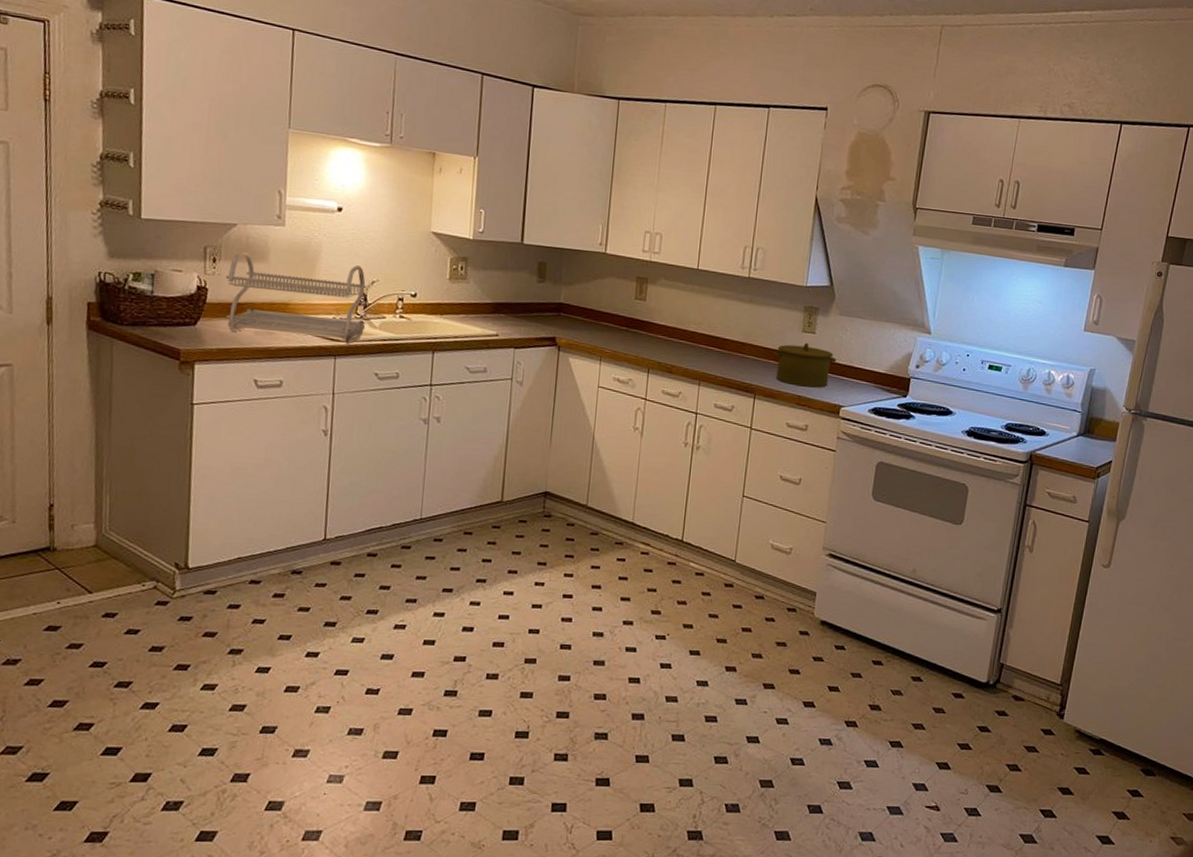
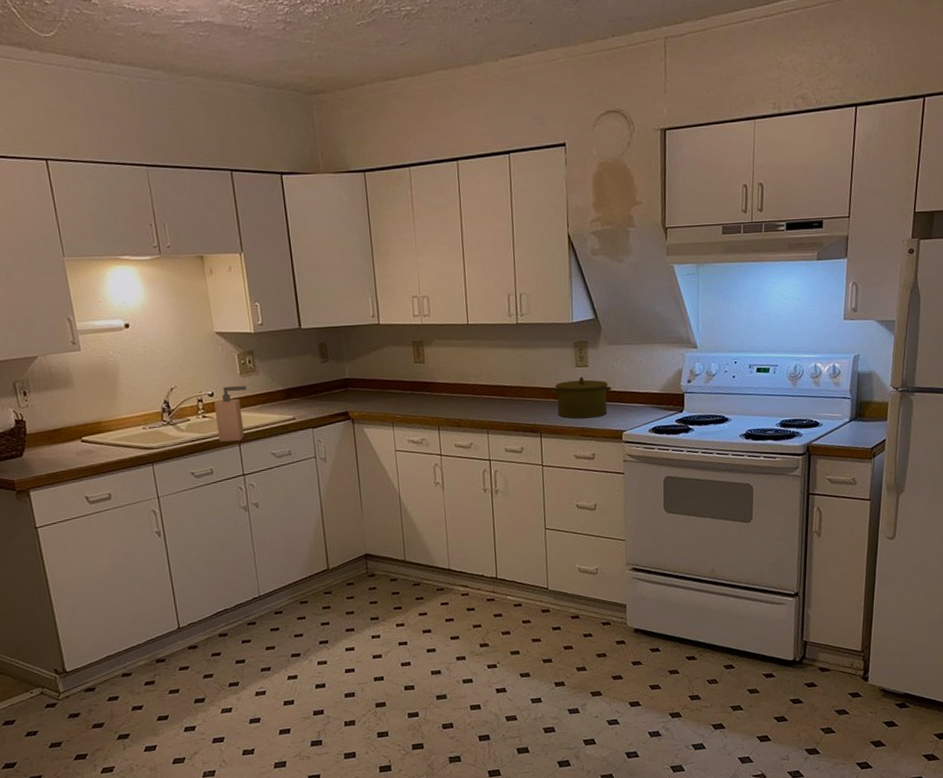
dish rack: present [225,251,367,344] -> none [38,376,174,457]
soap dispenser: none [411,289,454,349] -> present [214,385,247,442]

